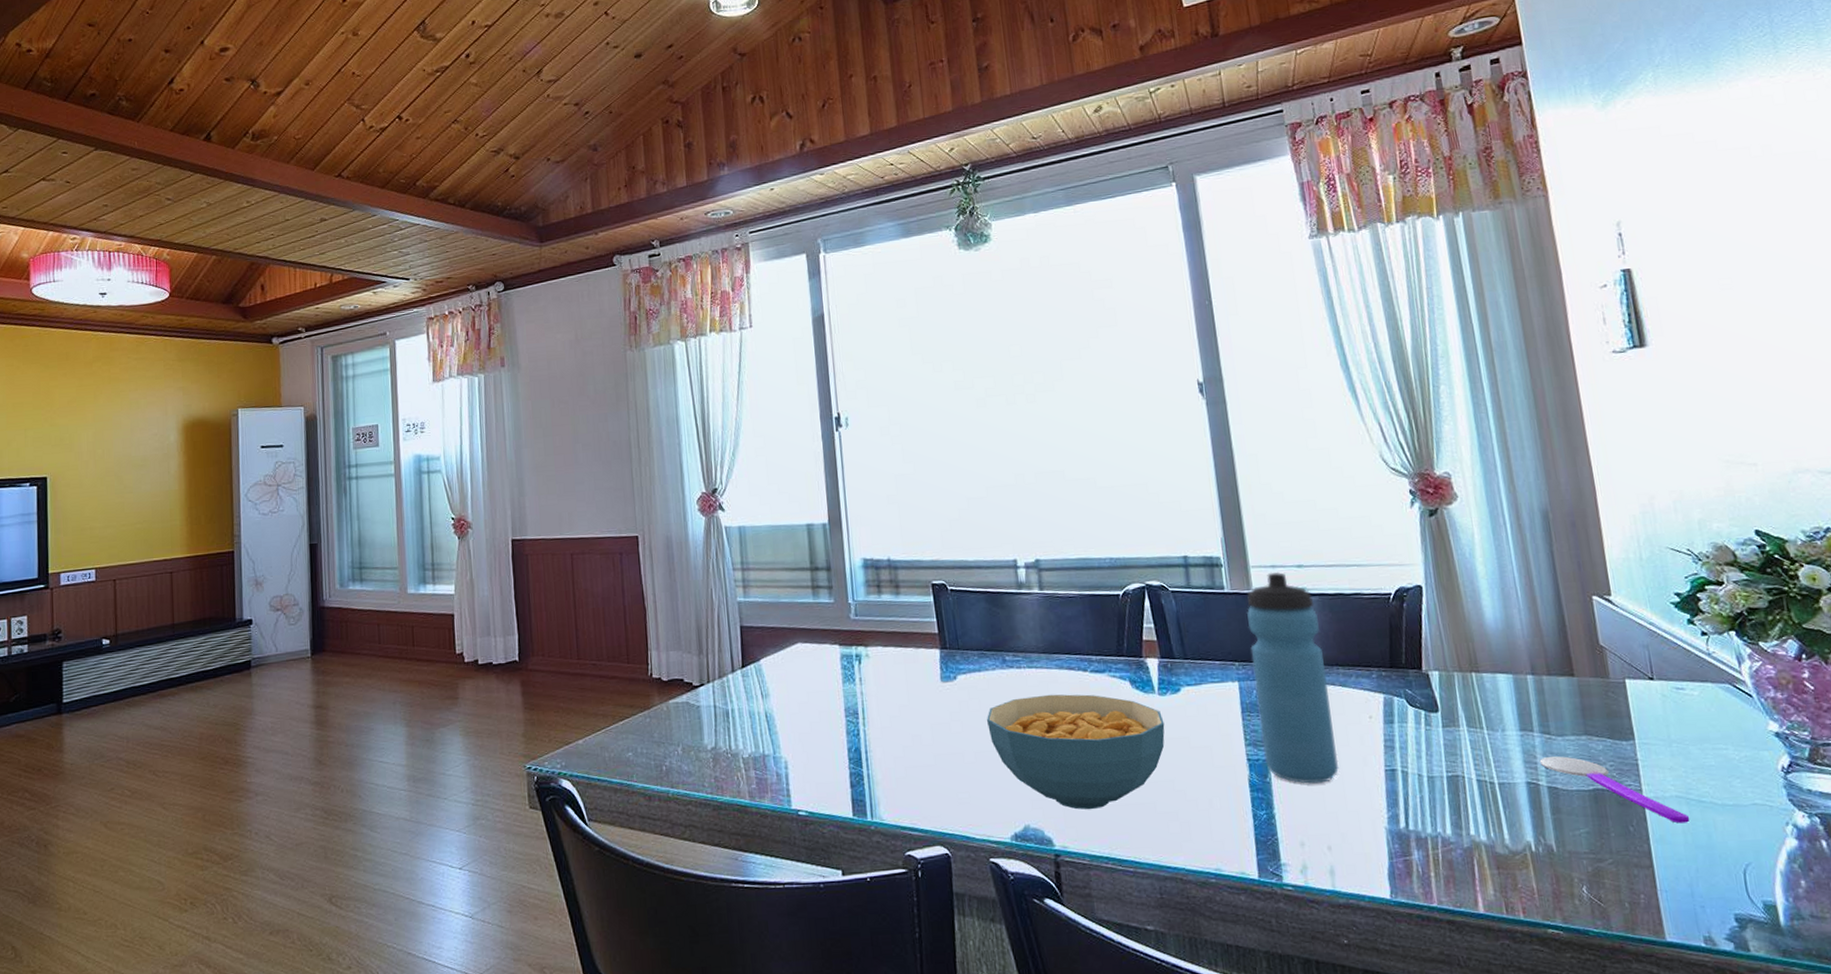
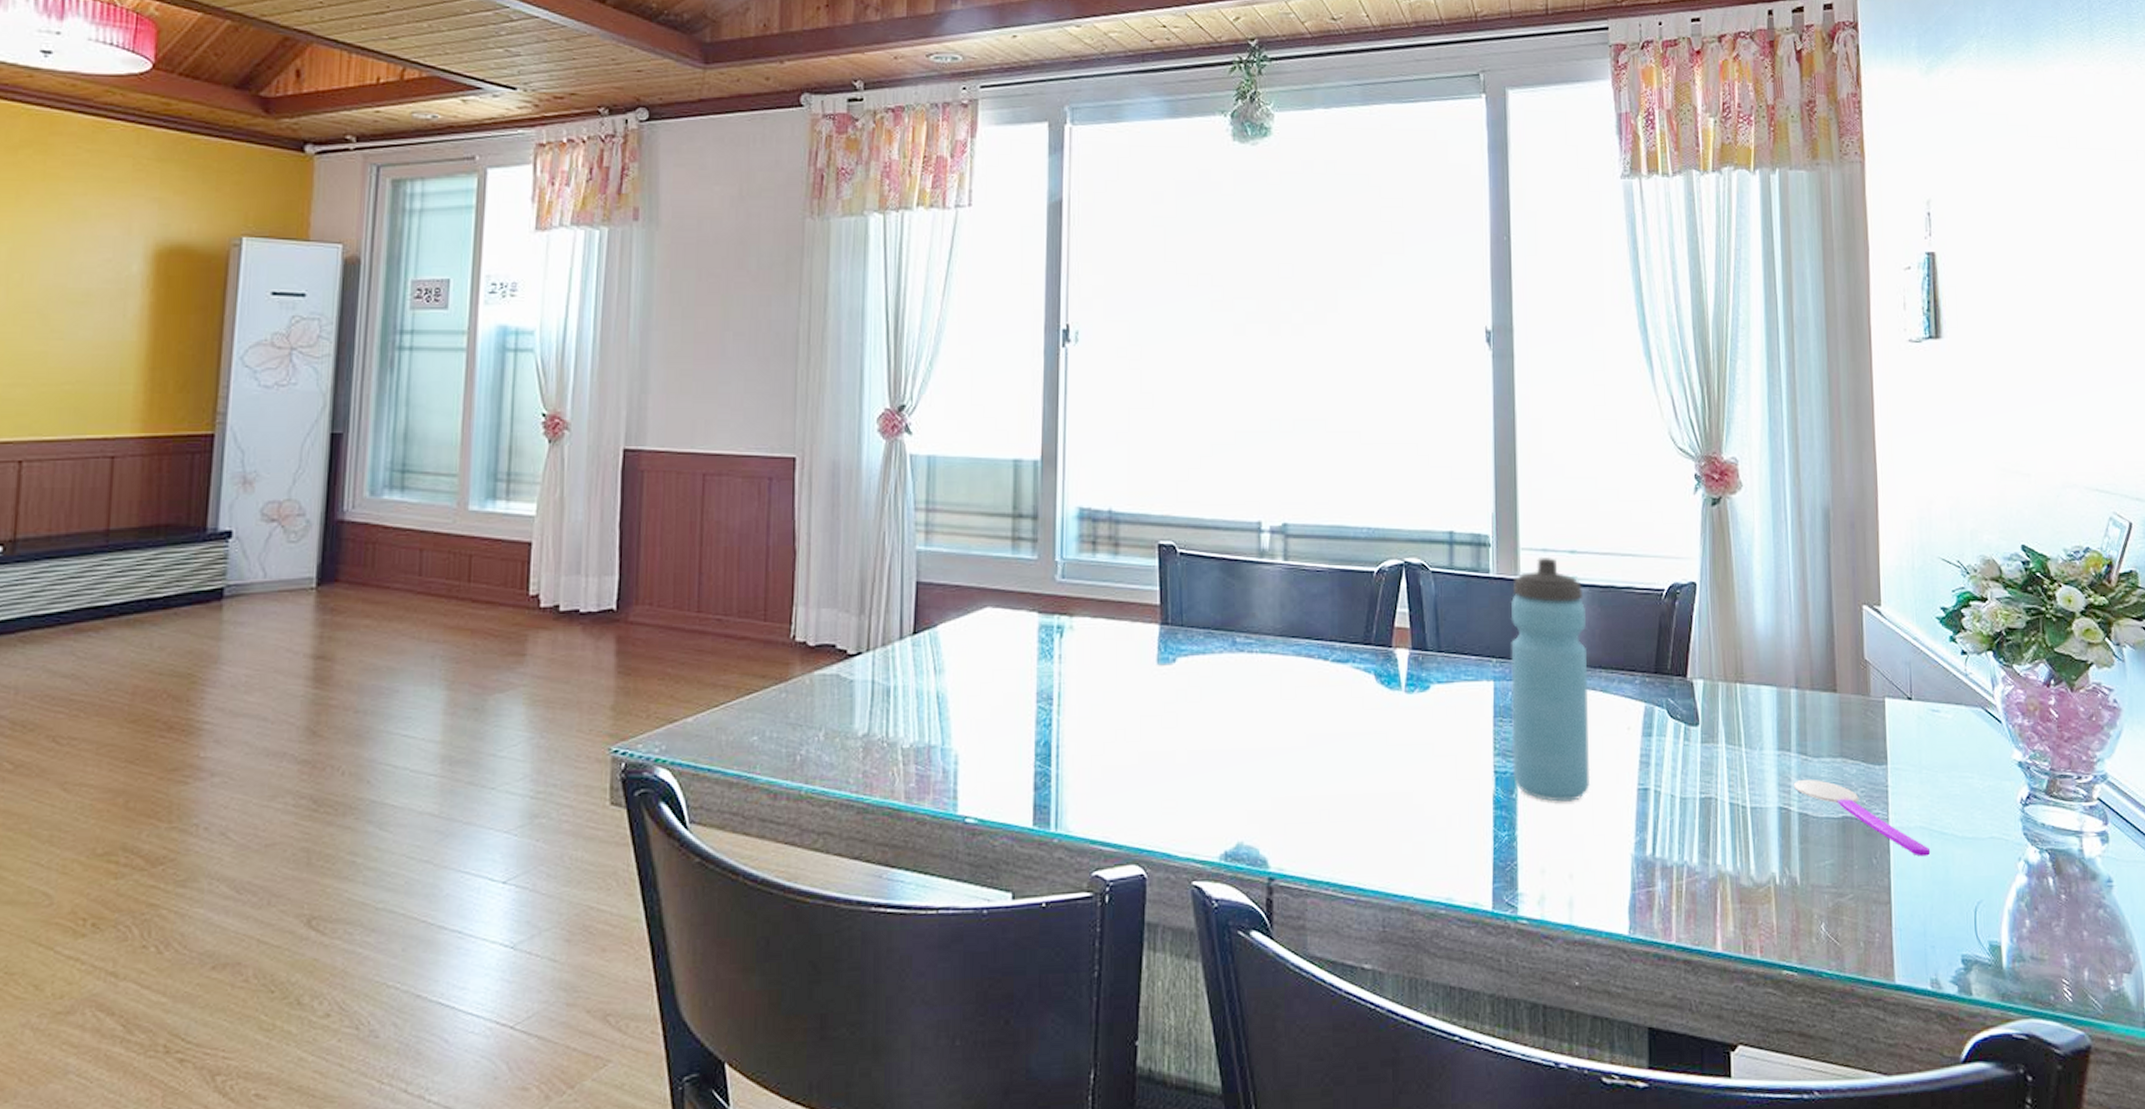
cereal bowl: present [987,694,1165,810] -> none [1207,685,1408,826]

